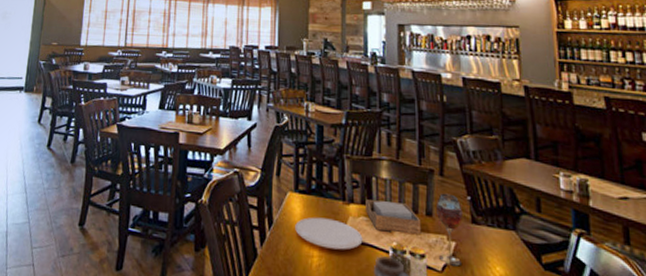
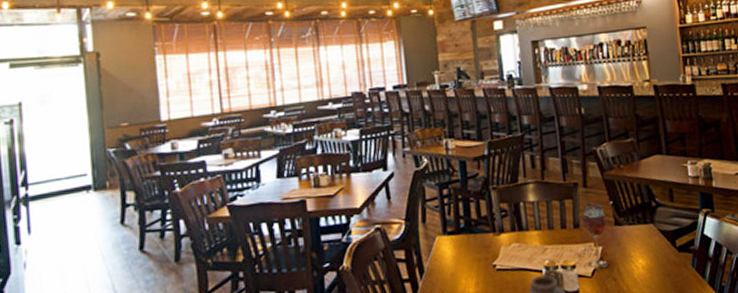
plate: present [295,217,363,251] -> none [447,252,517,284]
napkin holder: present [366,199,422,235] -> none [516,221,571,252]

